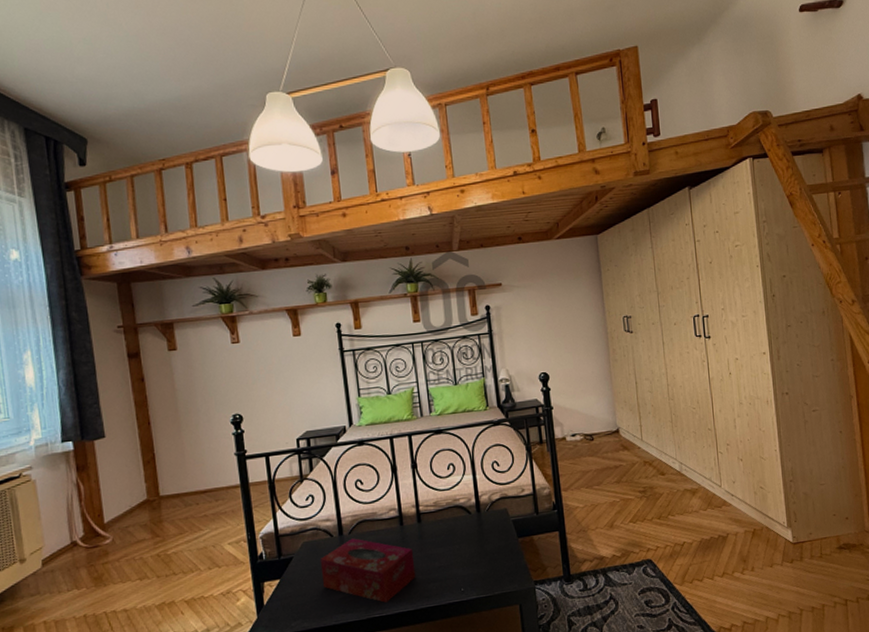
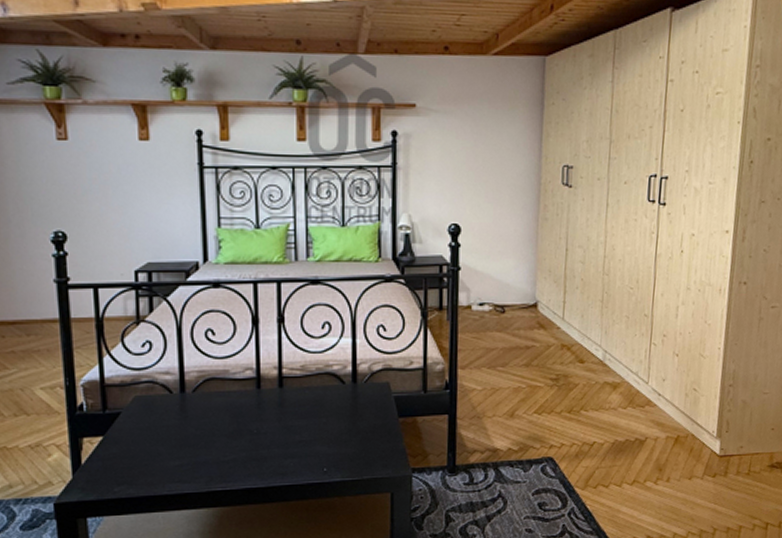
tissue box: present [320,538,416,603] -> none [154,398,271,475]

